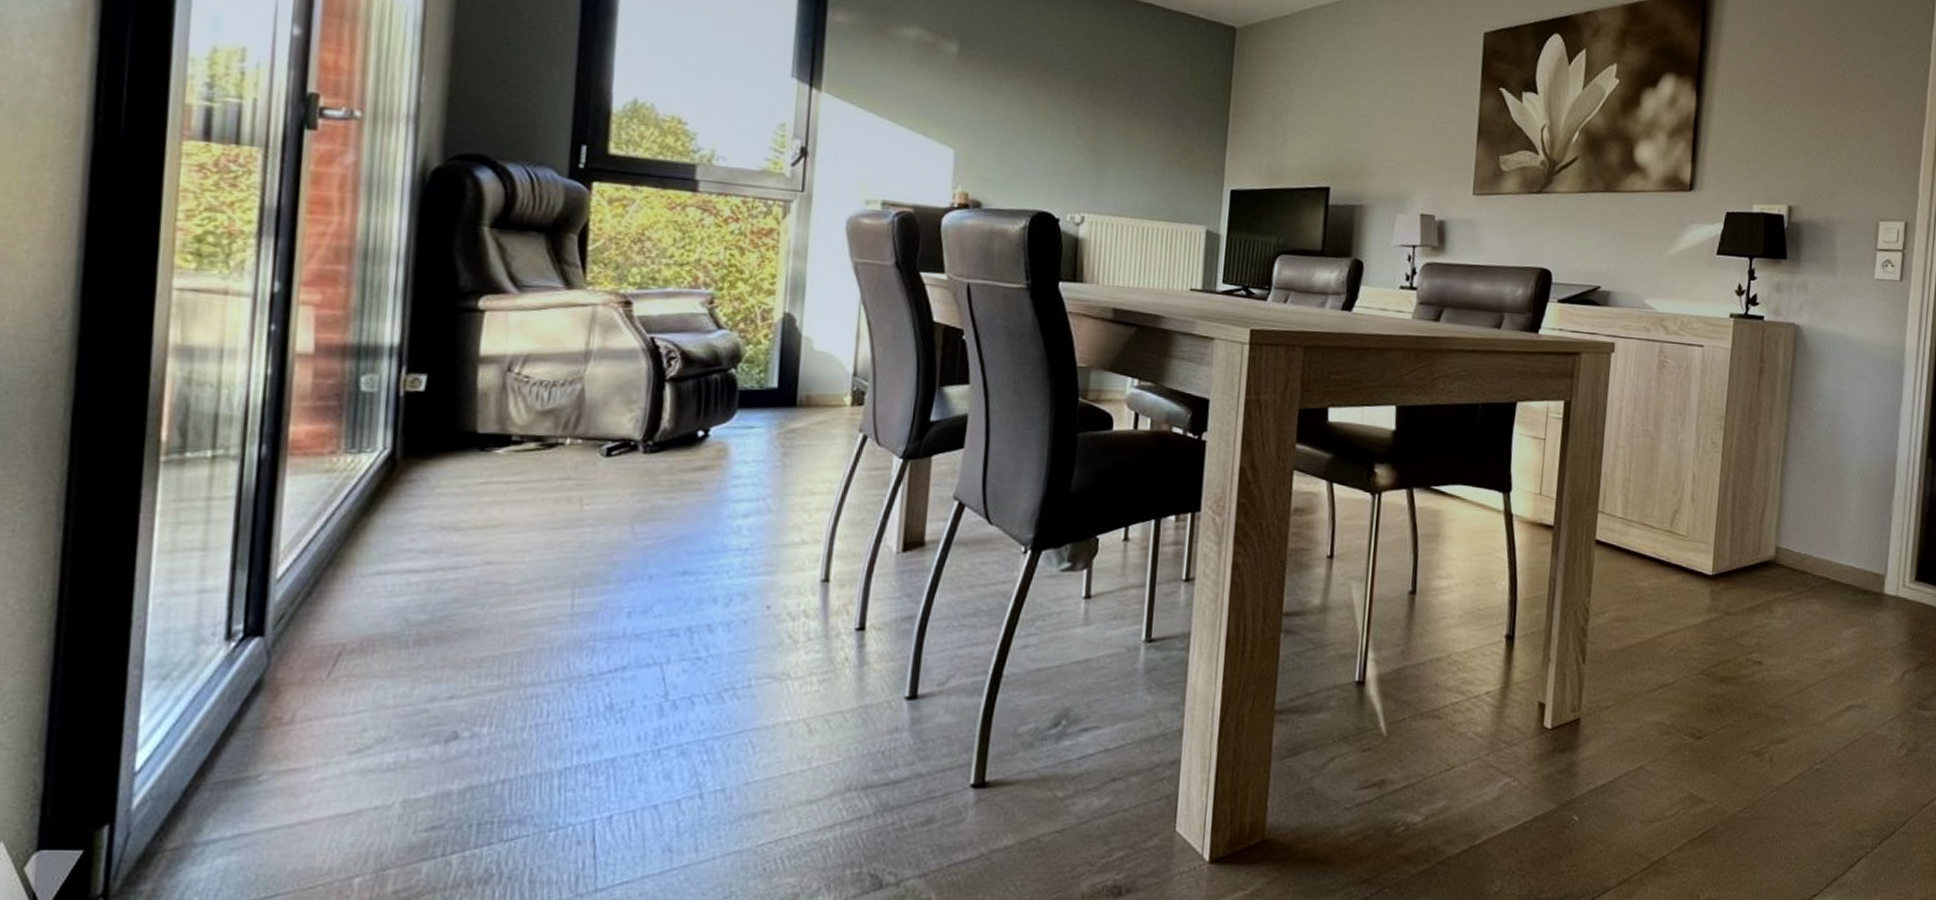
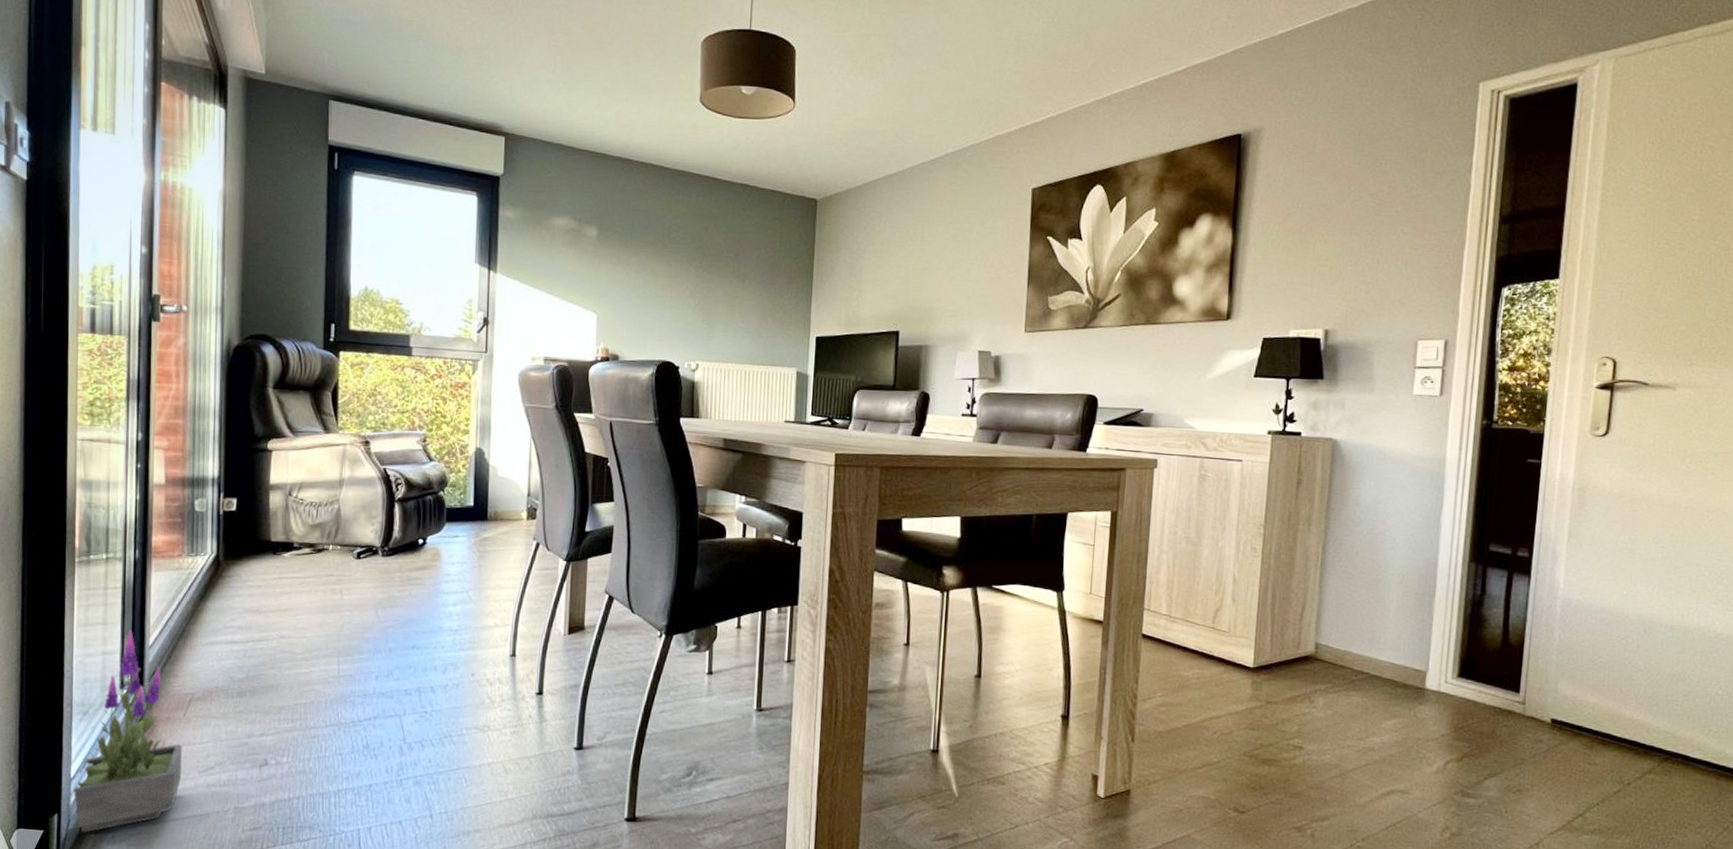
potted plant: none [130,557,323,850] -> present [70,630,182,833]

